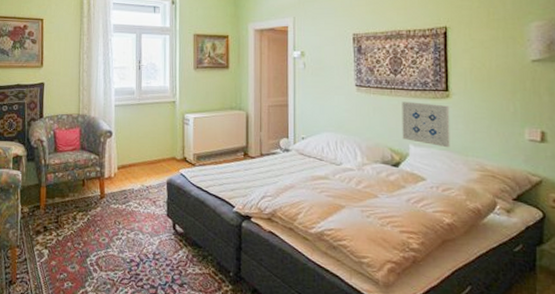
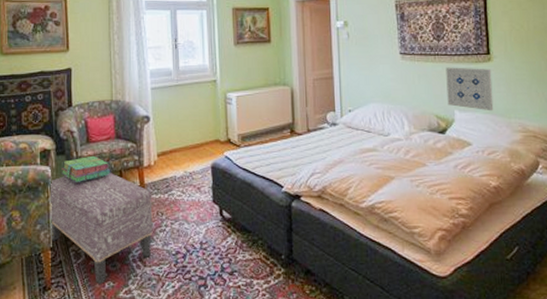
ottoman: none [18,181,111,284] -> present [48,173,153,285]
stack of books: none [31,164,75,189] -> present [62,155,111,183]

